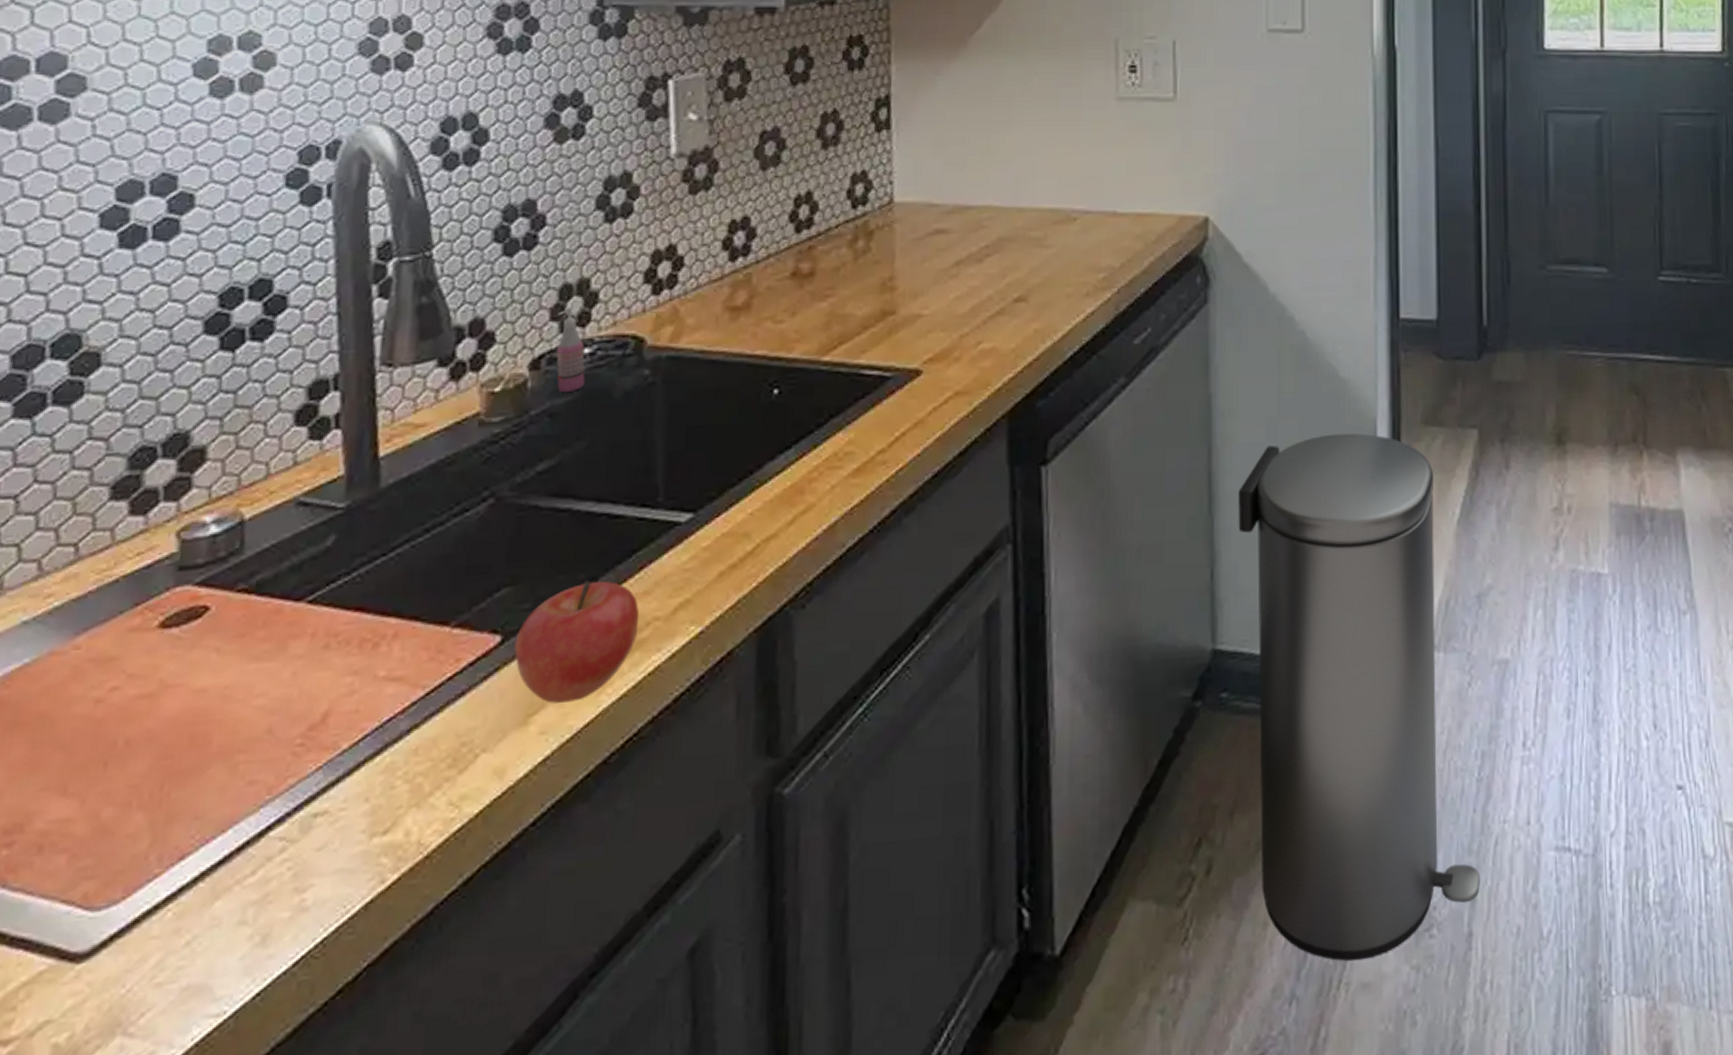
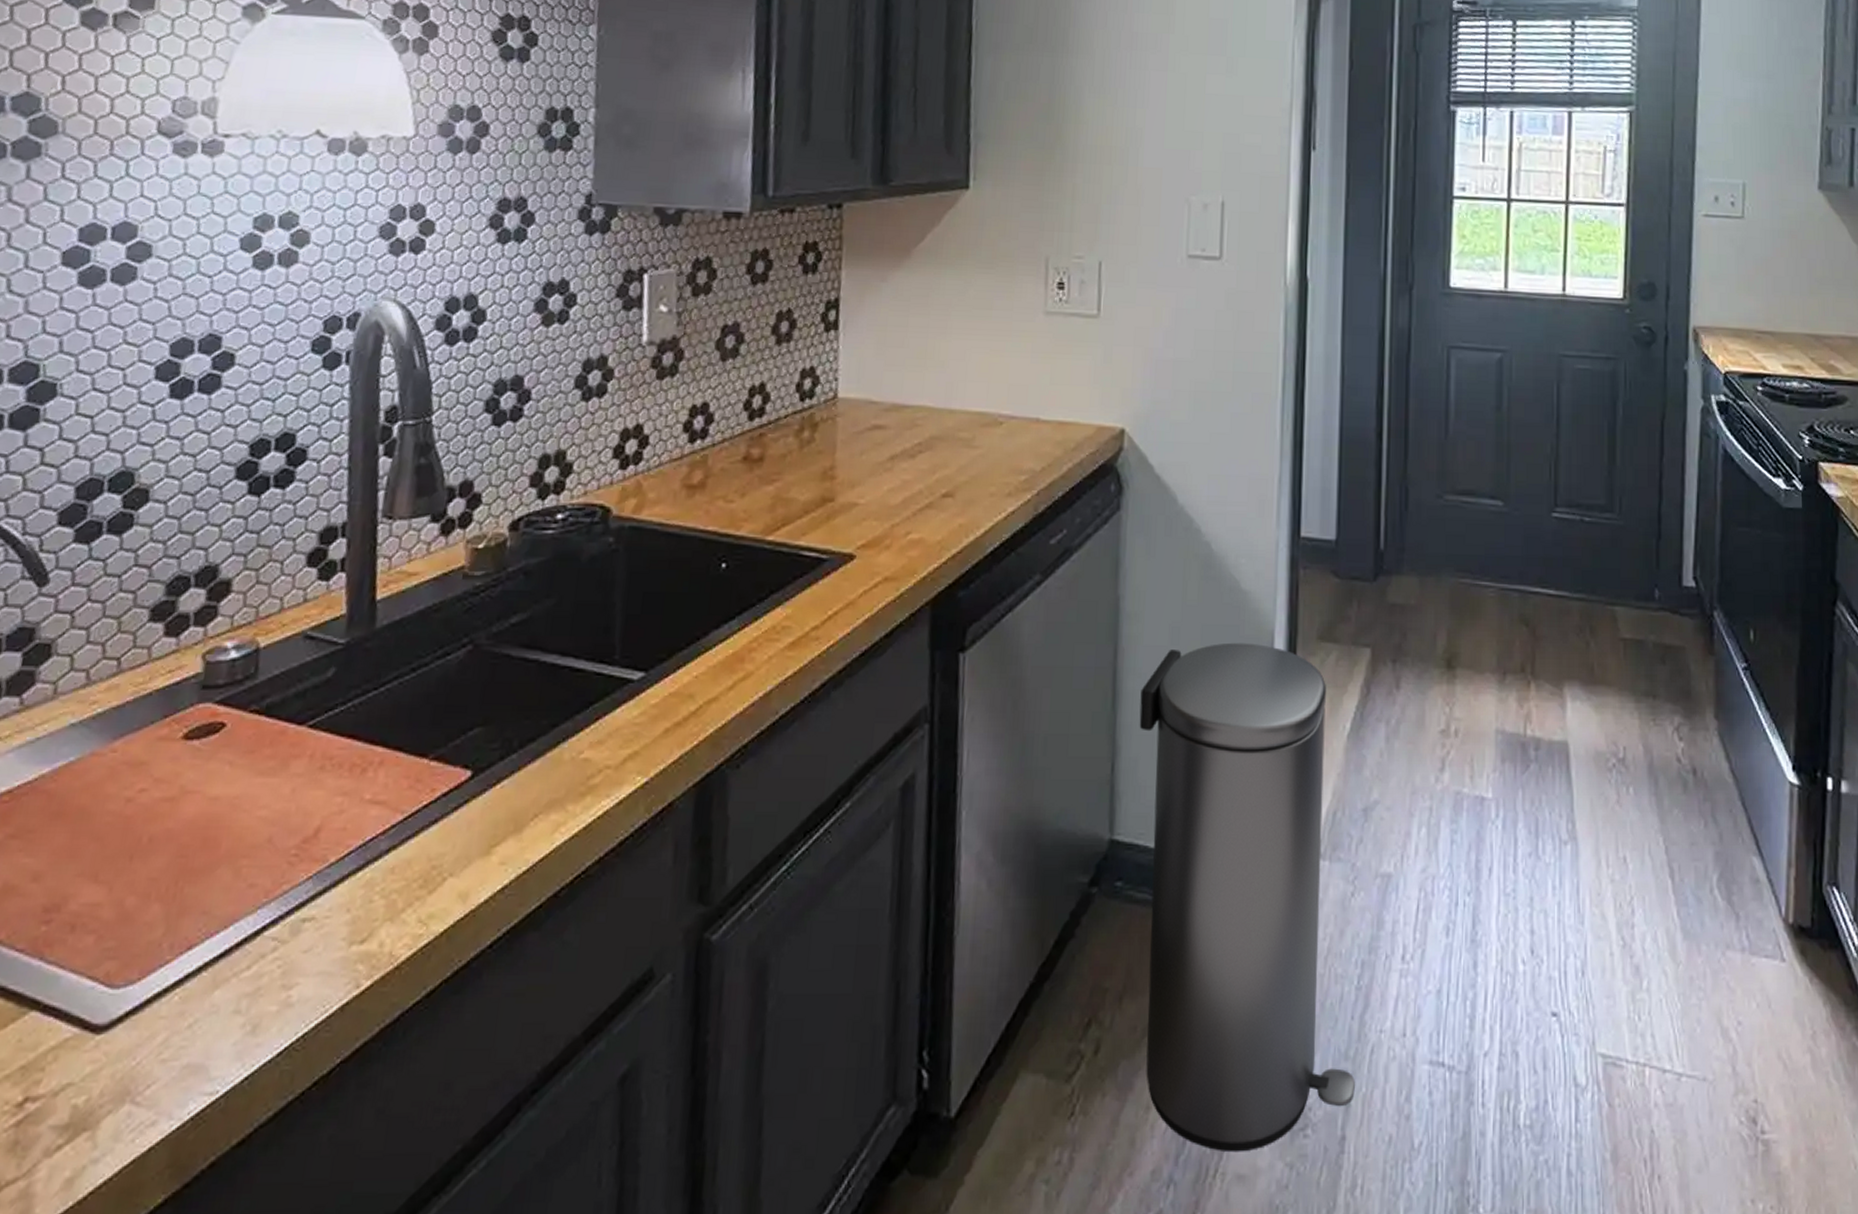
fruit: present [514,580,640,703] -> none [482,726,593,837]
soap dispenser: present [556,306,586,392] -> none [532,474,558,553]

